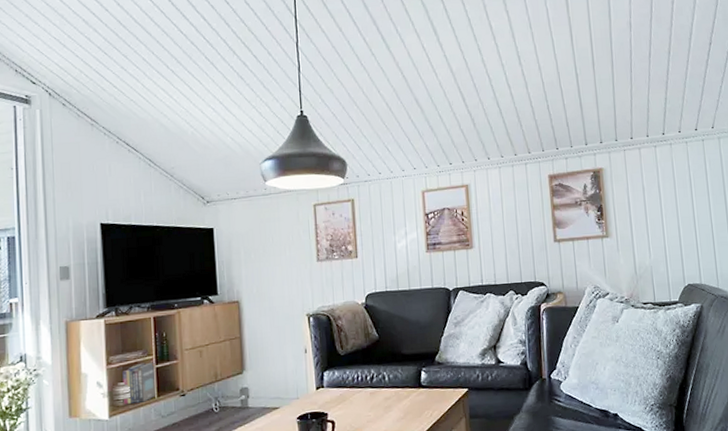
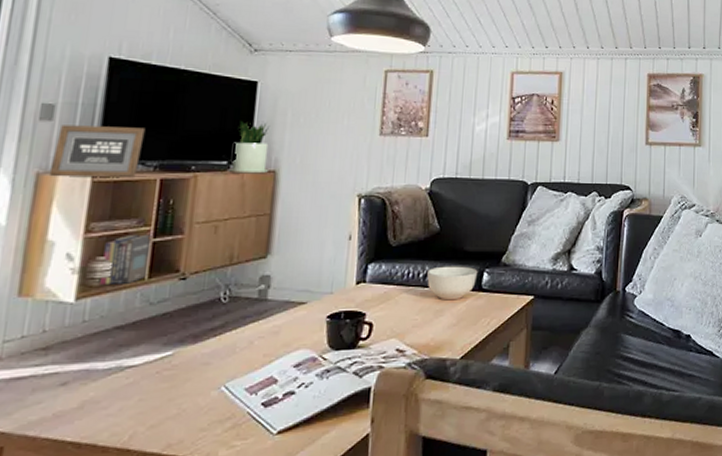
picture frame: none [74,277,136,324] -> present [48,125,146,179]
planter: none [202,262,234,307] -> present [228,120,270,174]
bowl: none [373,367,416,398] -> present [427,266,478,301]

